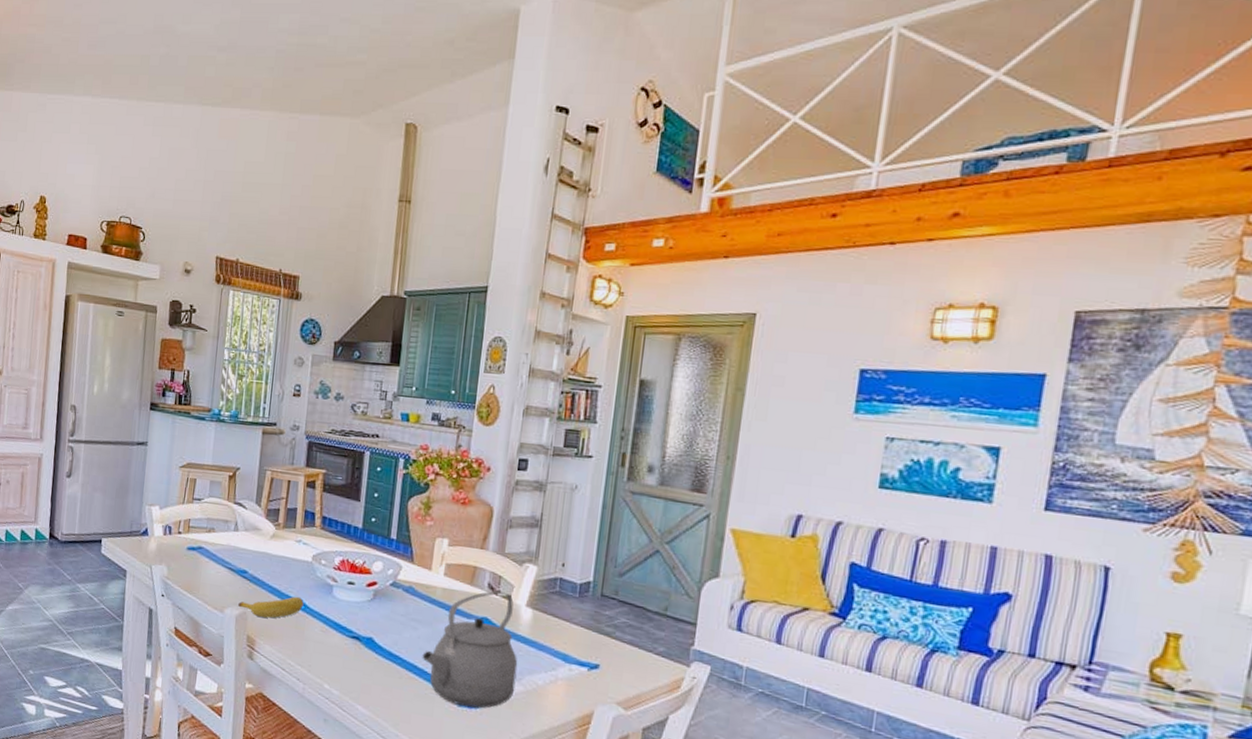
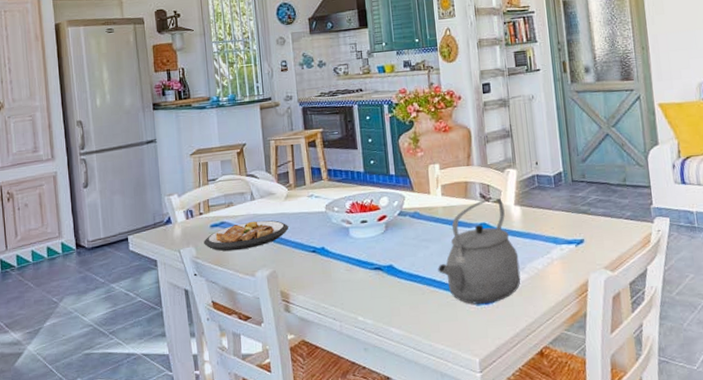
plate: none [177,553,269,583] -> present [204,220,288,252]
banana: present [238,596,304,618] -> none [267,245,326,272]

